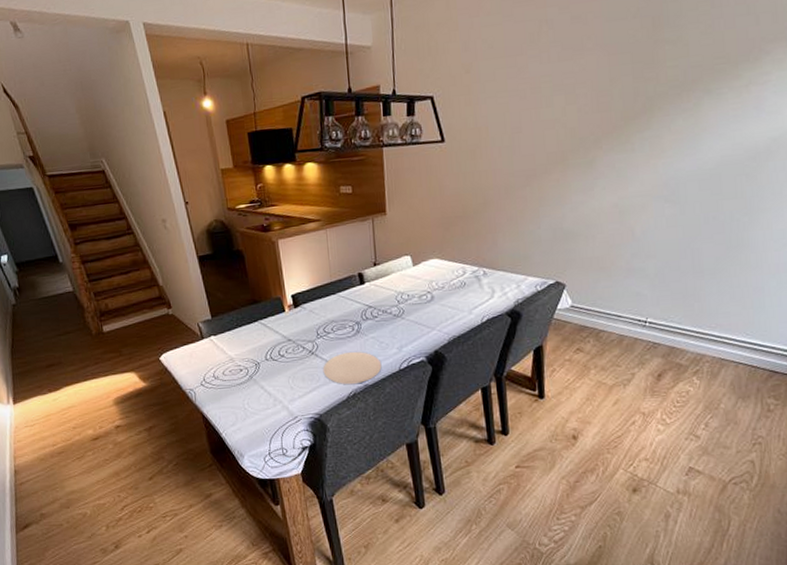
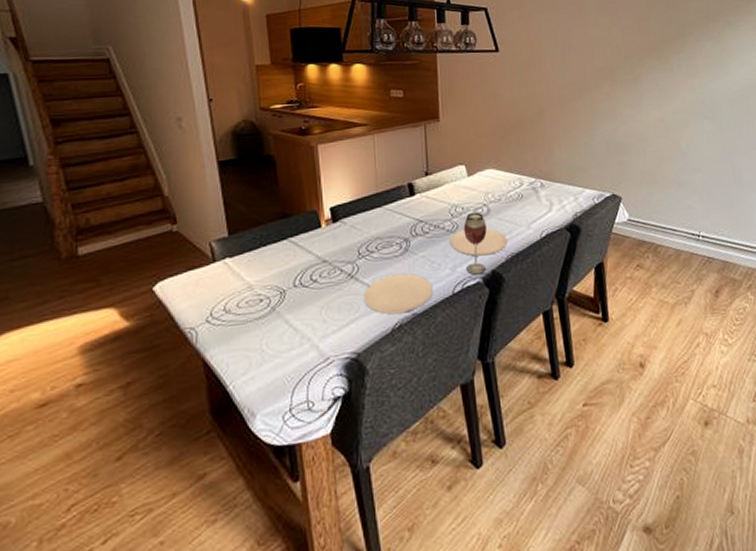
plate: none [396,313,450,338] -> present [450,228,508,256]
wineglass: none [409,299,431,354] -> present [463,212,487,275]

